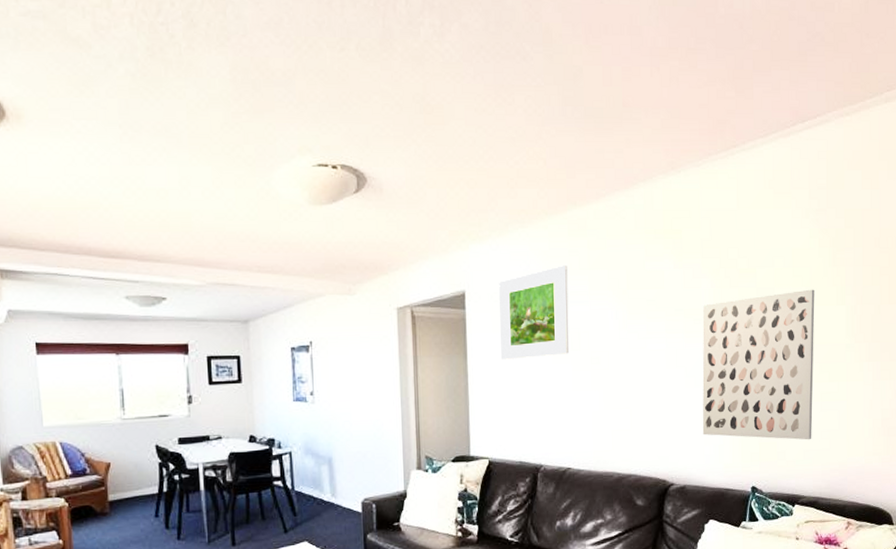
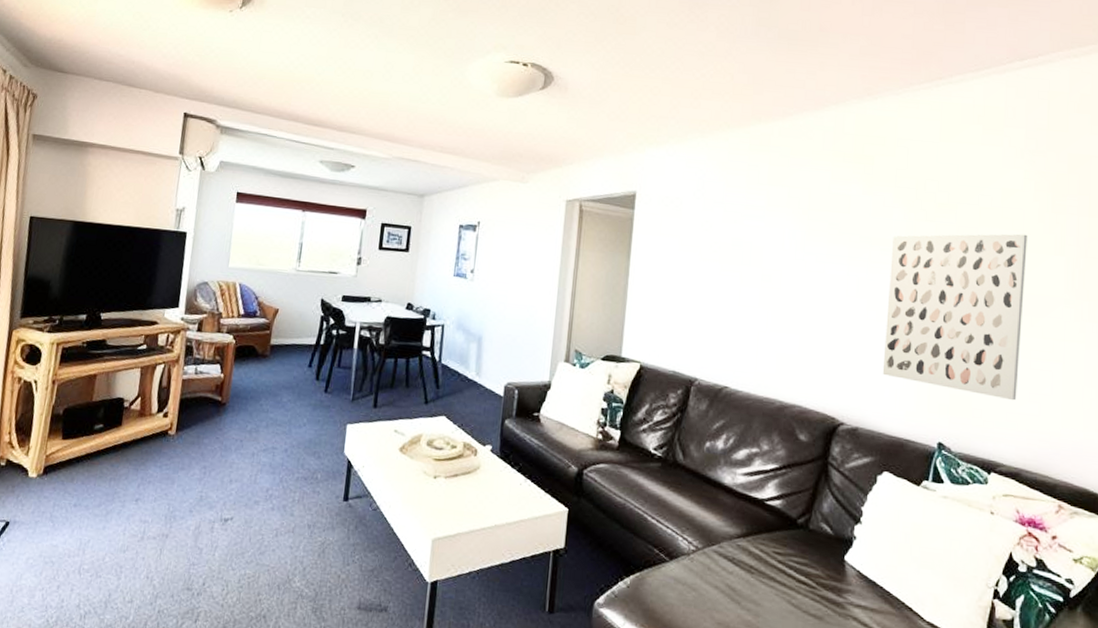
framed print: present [499,265,569,360] -> none [664,178,745,267]

